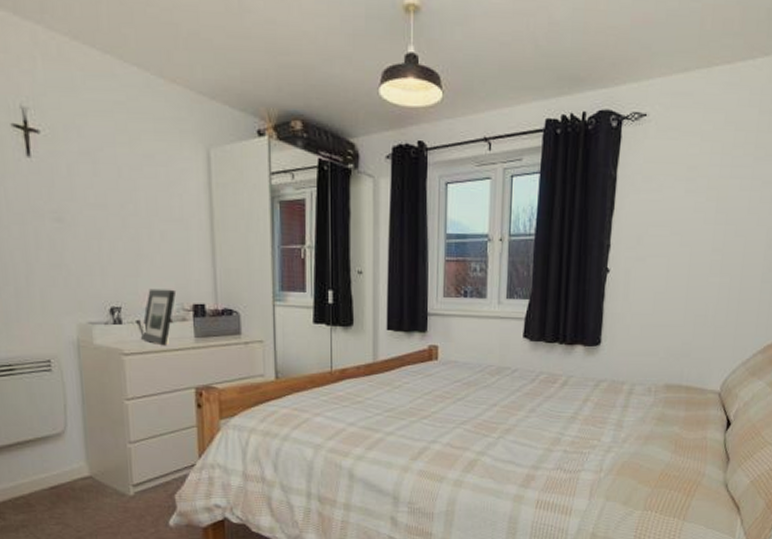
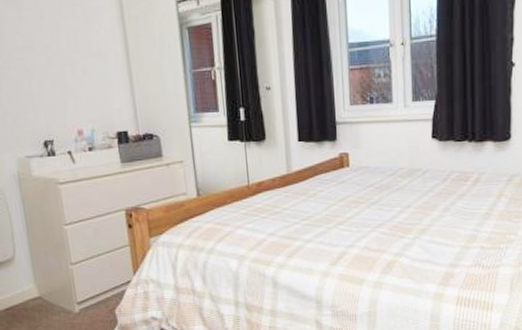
picture frame: present [140,288,177,346] -> none [72,119,101,173]

